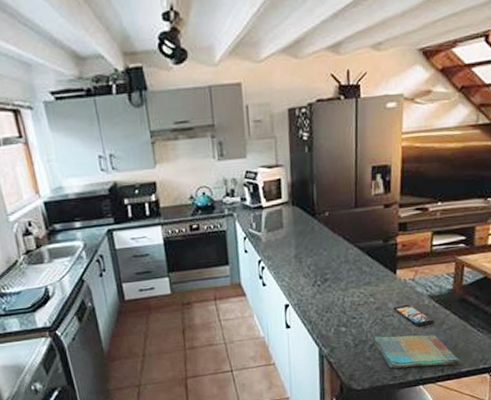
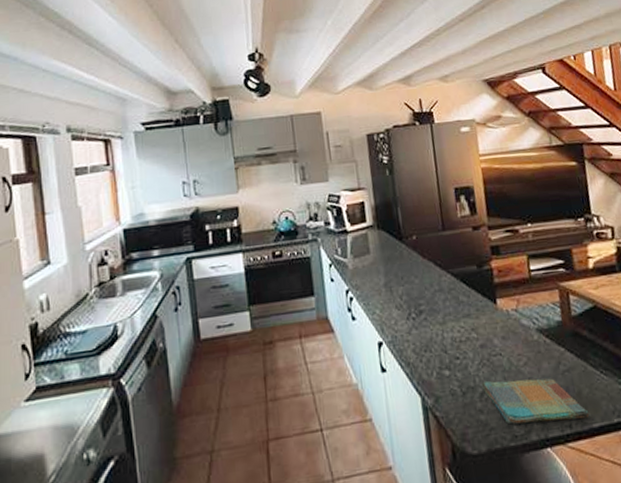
smartphone: present [394,304,434,327] -> none [500,340,549,368]

